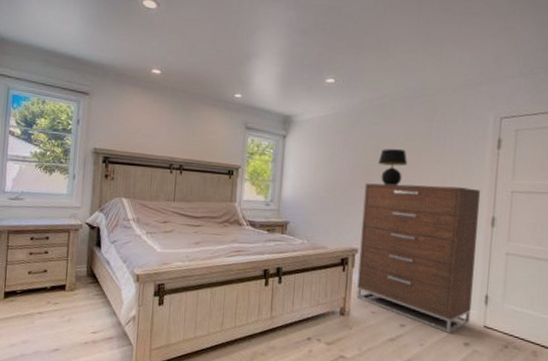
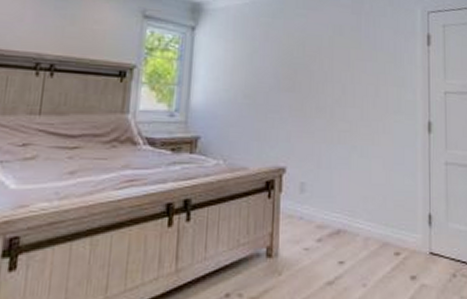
dresser: present [356,183,481,333] -> none [286,85,415,266]
table lamp: present [378,148,408,186] -> none [305,44,338,88]

